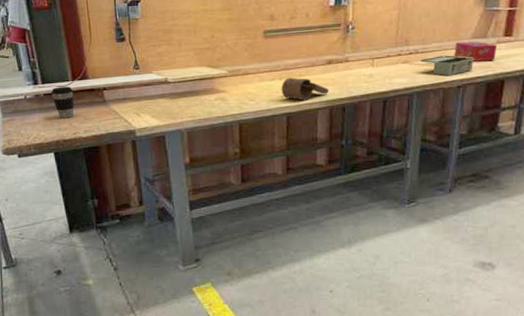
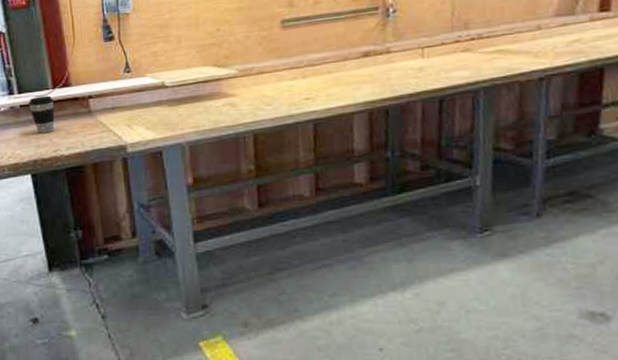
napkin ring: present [281,77,330,101] -> none [305,75,368,103]
toolbox: present [420,55,474,76] -> none [486,39,560,66]
tissue box: present [454,41,498,61] -> none [531,19,591,45]

